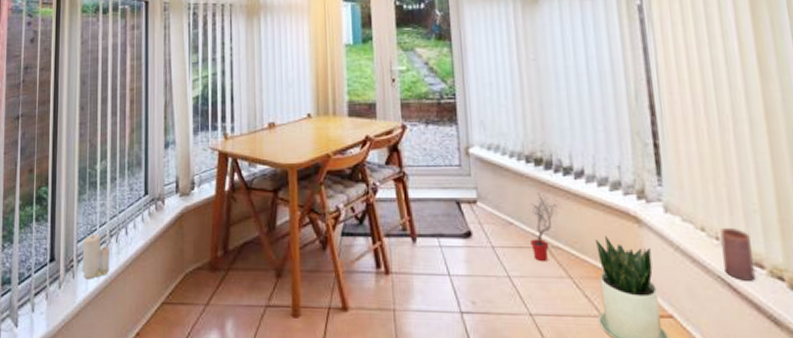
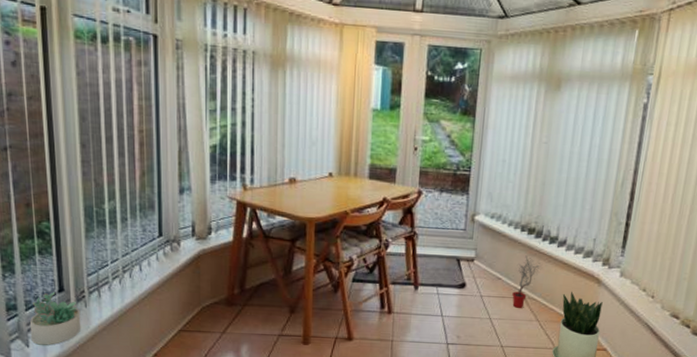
succulent plant: none [20,261,68,325] -> present [29,291,81,345]
candle: present [82,232,110,279] -> none [93,267,124,308]
candle: present [720,227,755,281] -> none [651,289,676,327]

